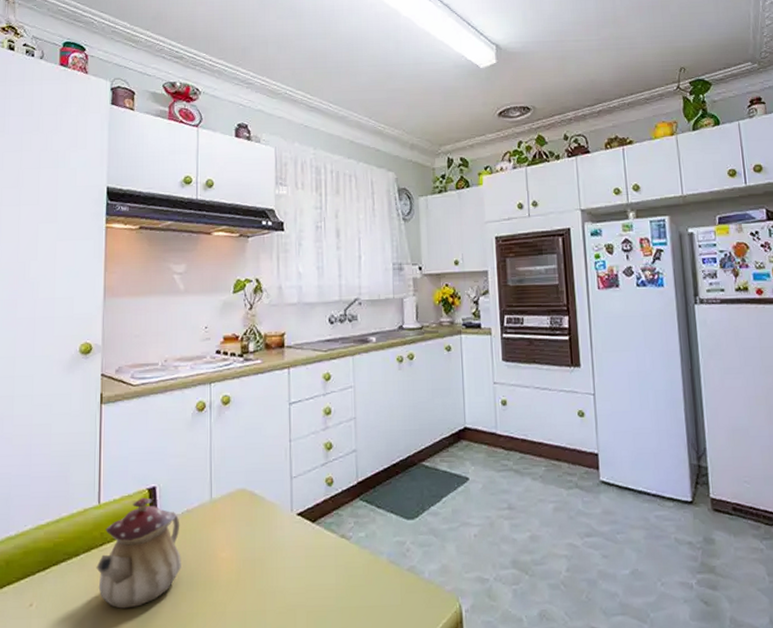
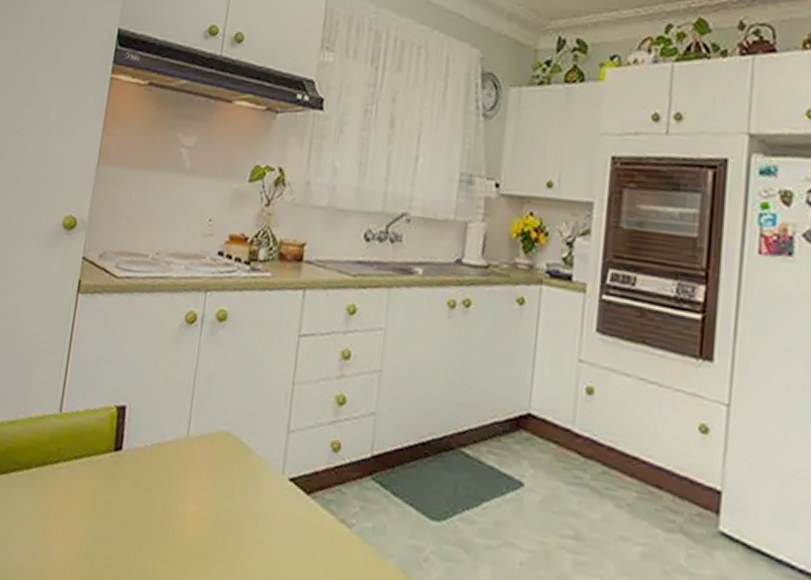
teapot: present [96,497,181,609] -> none [46,416,148,546]

